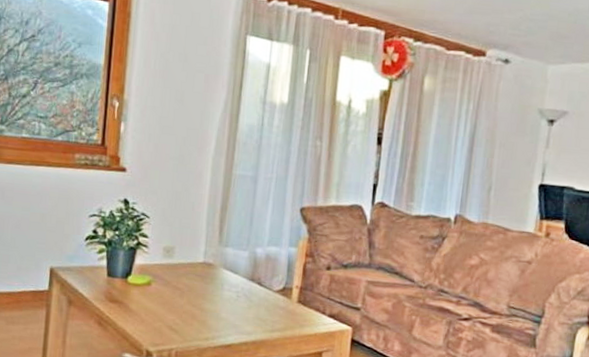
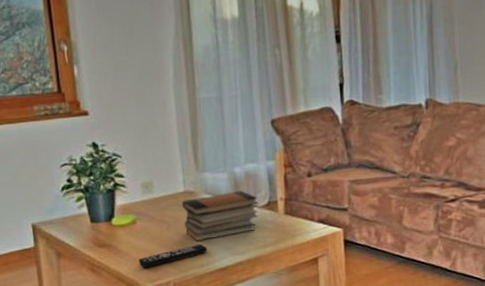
remote control: none [146,316,216,331] -> present [138,244,208,269]
book stack: none [197,271,274,314] -> present [181,190,258,242]

